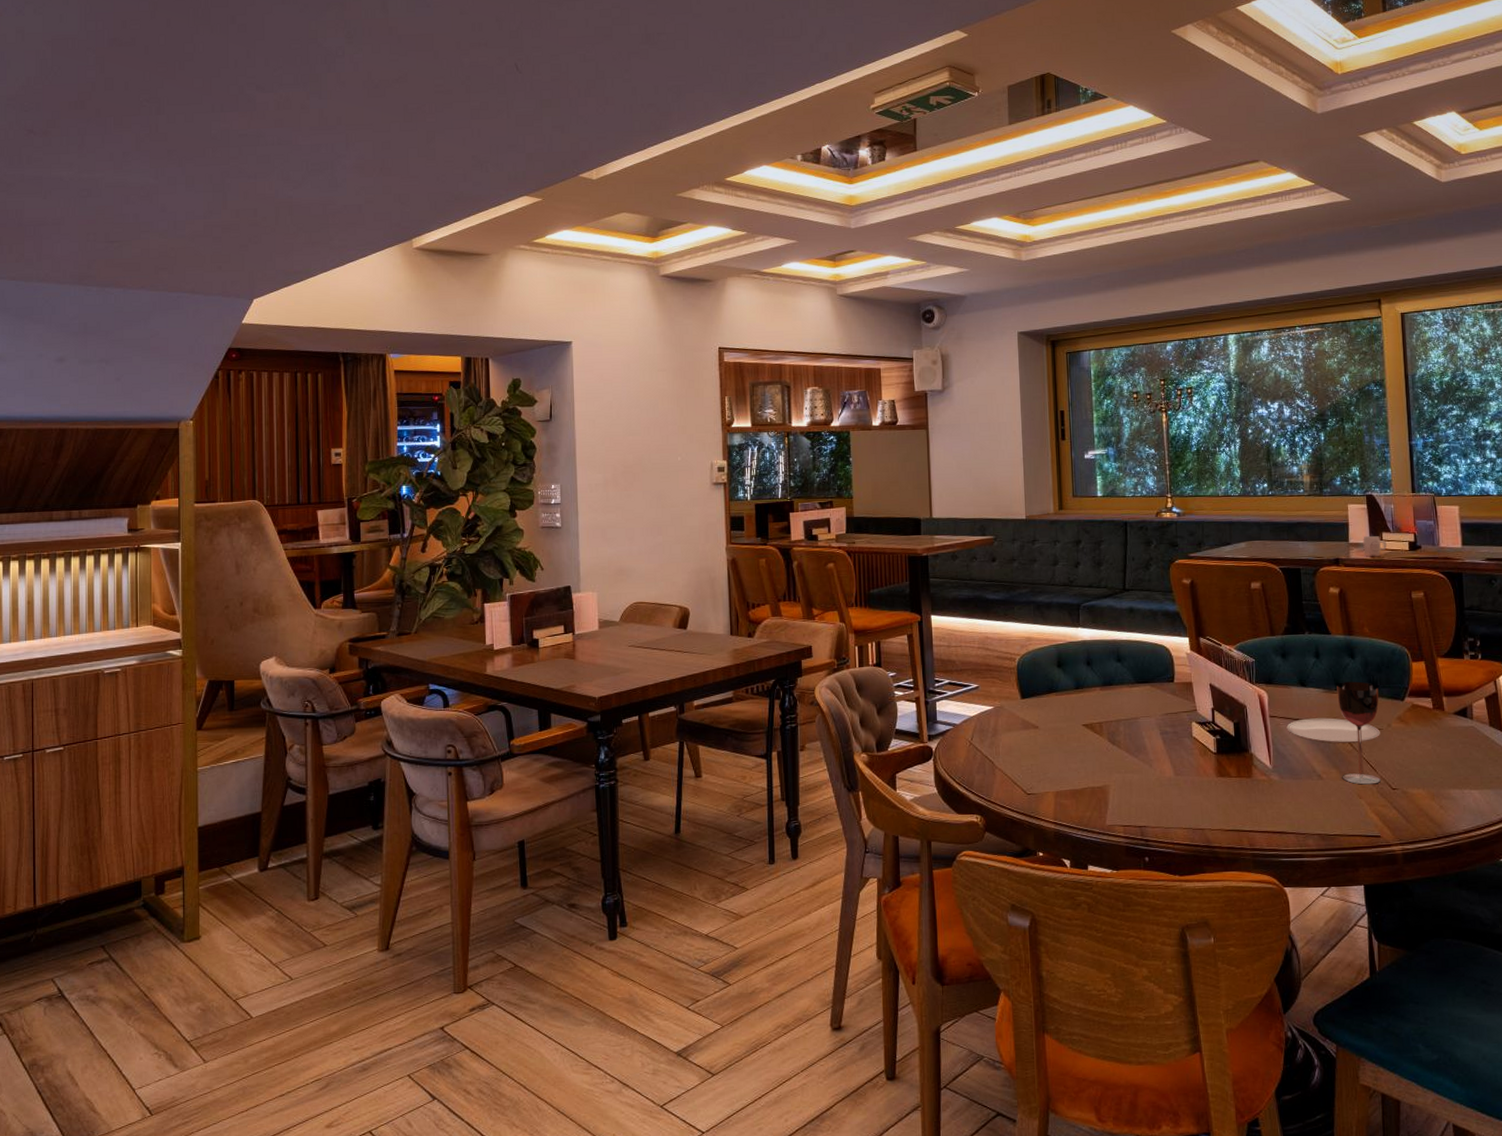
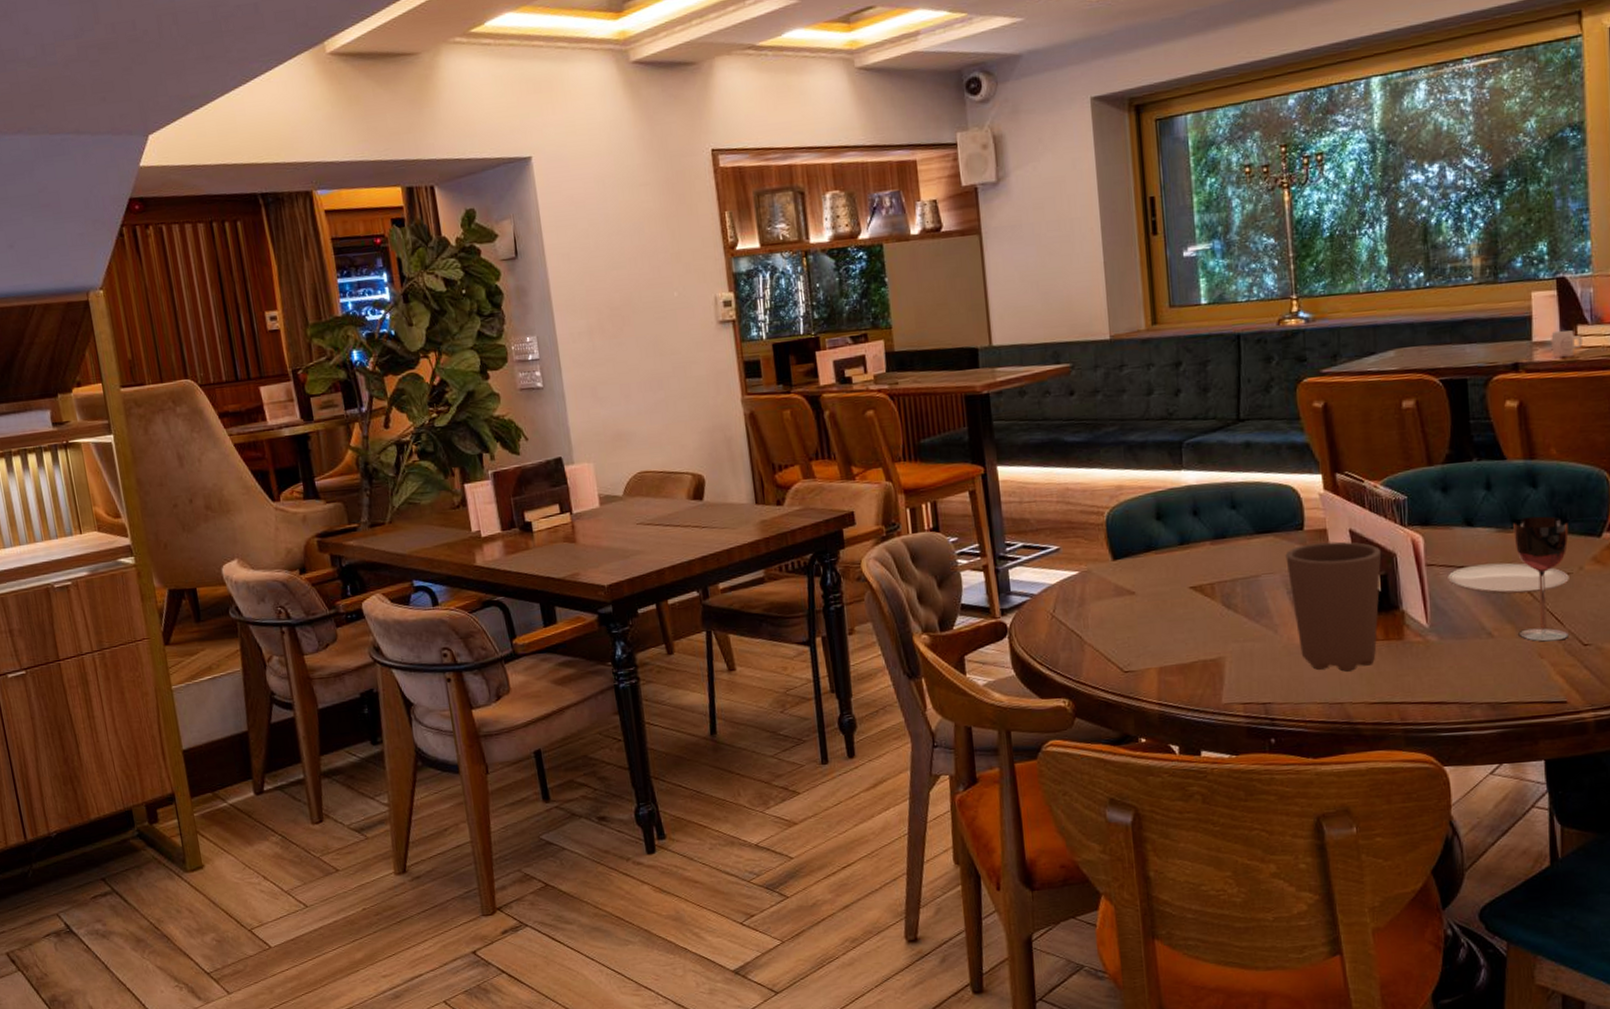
cup: none [1159,693,1235,802] -> present [1285,541,1382,672]

